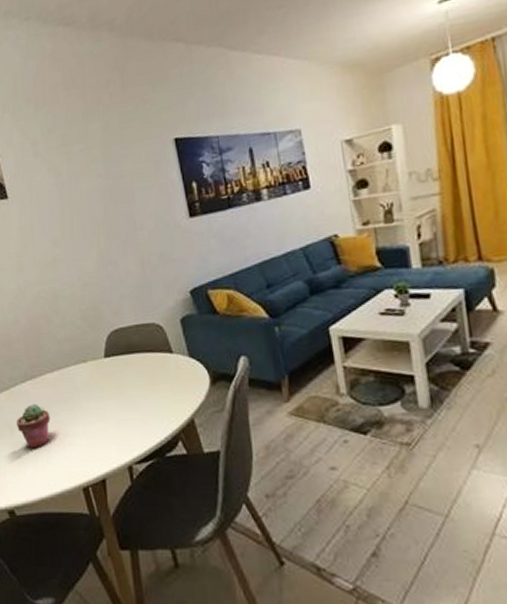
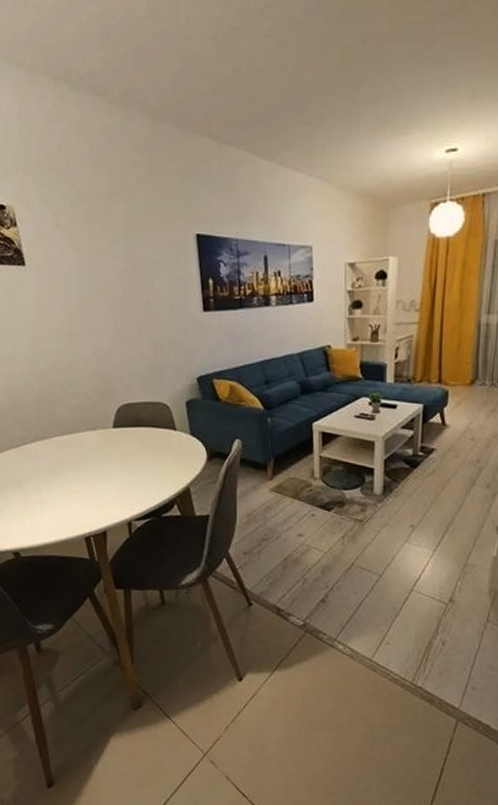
potted succulent: present [17,404,50,449] -> none [25,462,58,502]

